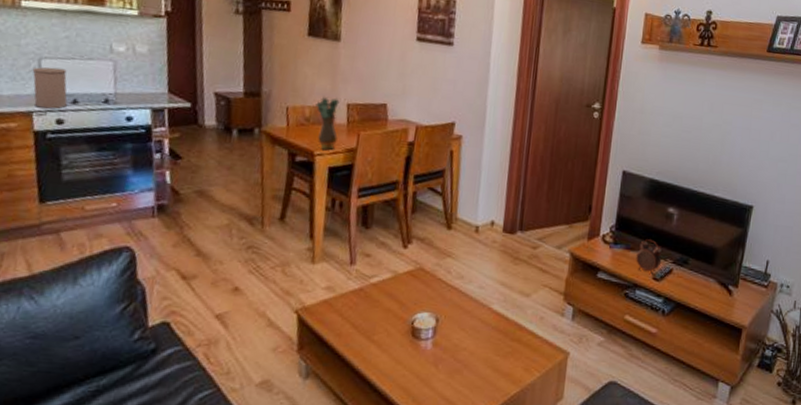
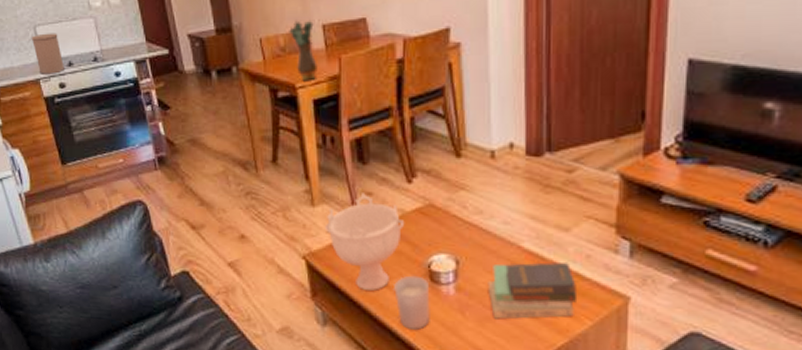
decorative bowl: none [321,254,397,345] -> present [324,193,405,291]
candle holder: none [377,331,411,382] -> present [392,275,430,330]
books: none [460,321,531,372] -> present [488,261,578,319]
alarm clock: present [636,239,663,275] -> none [717,148,759,196]

